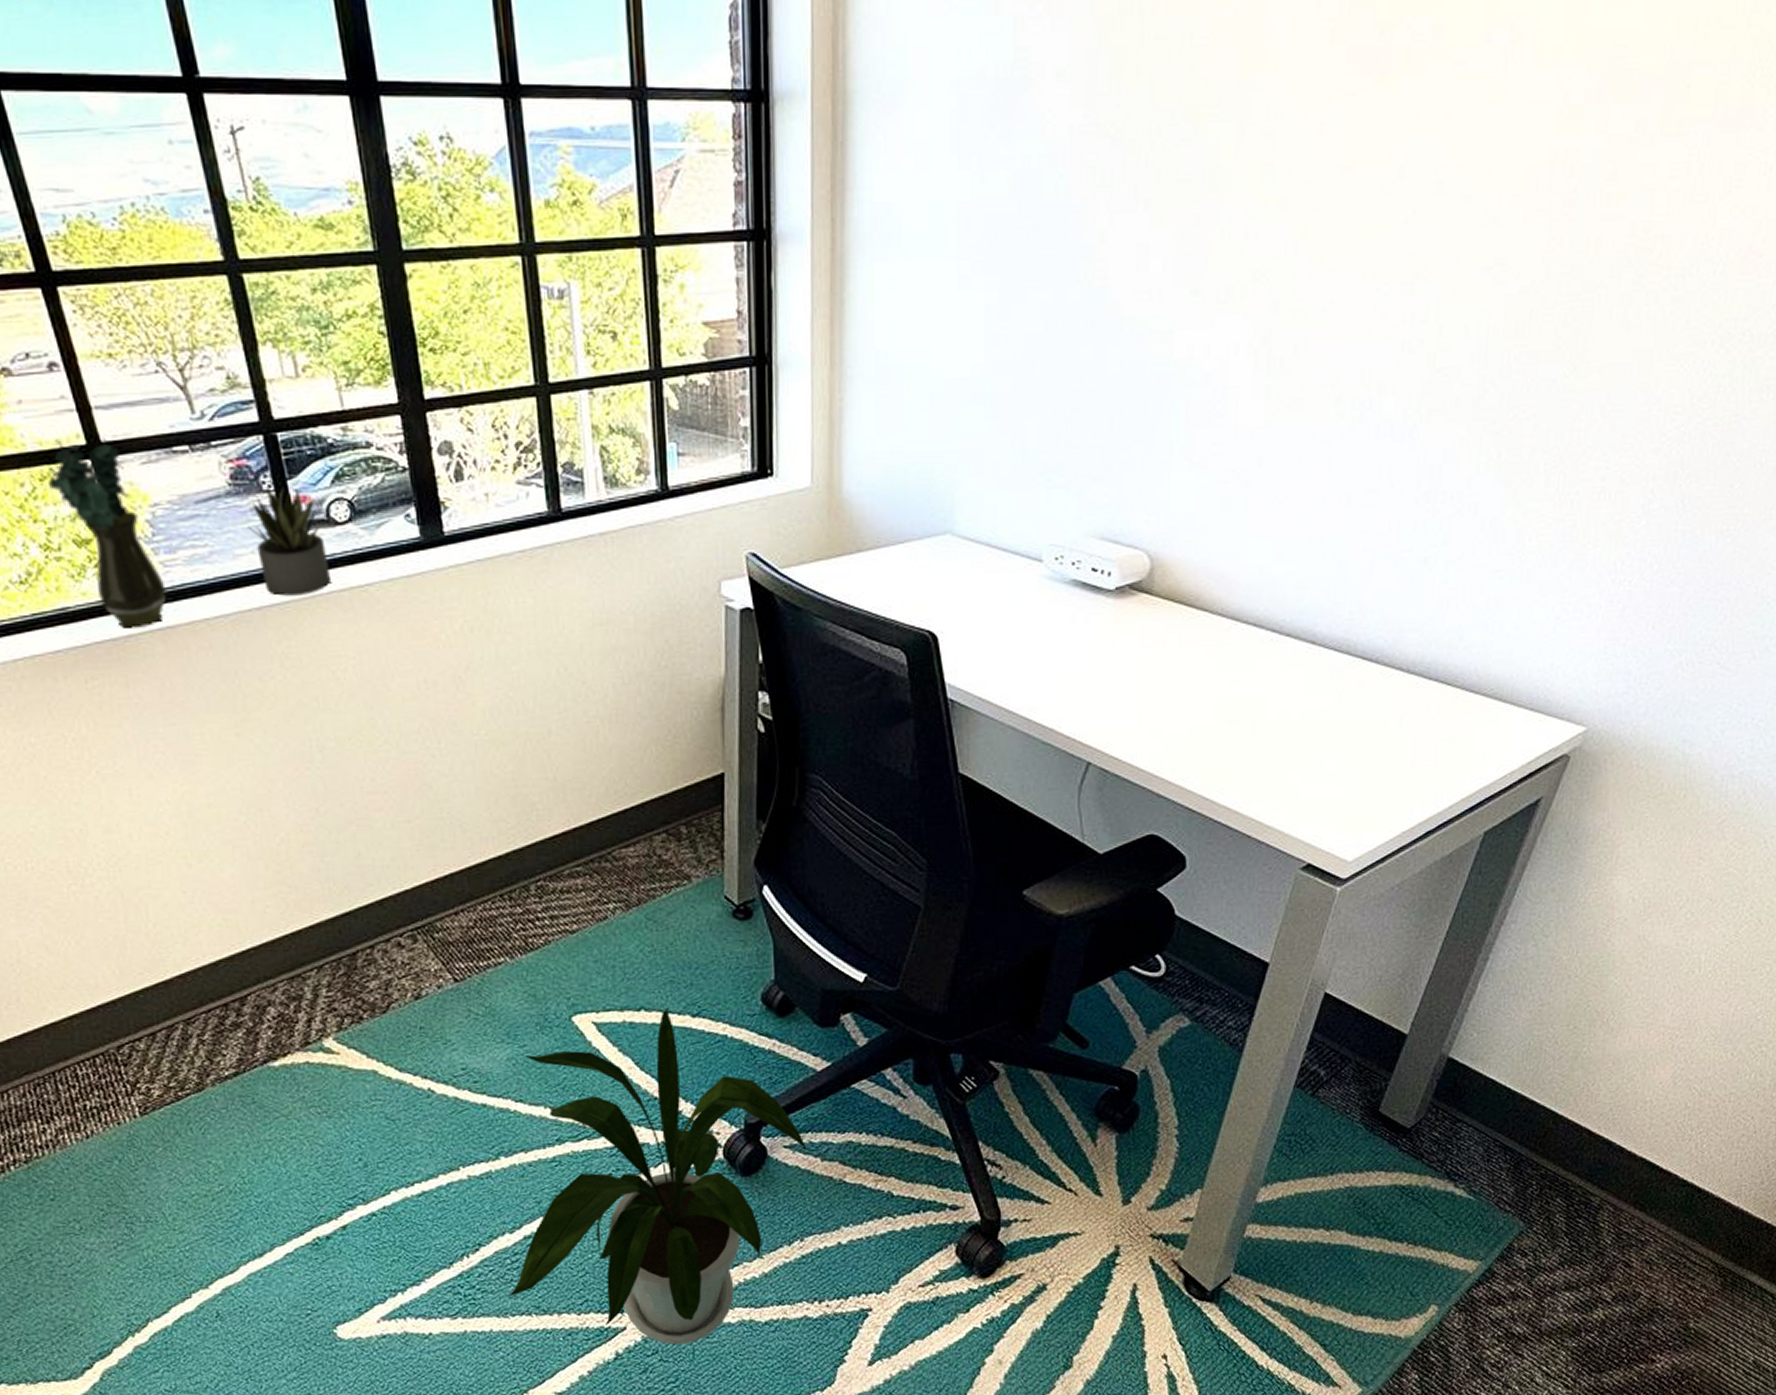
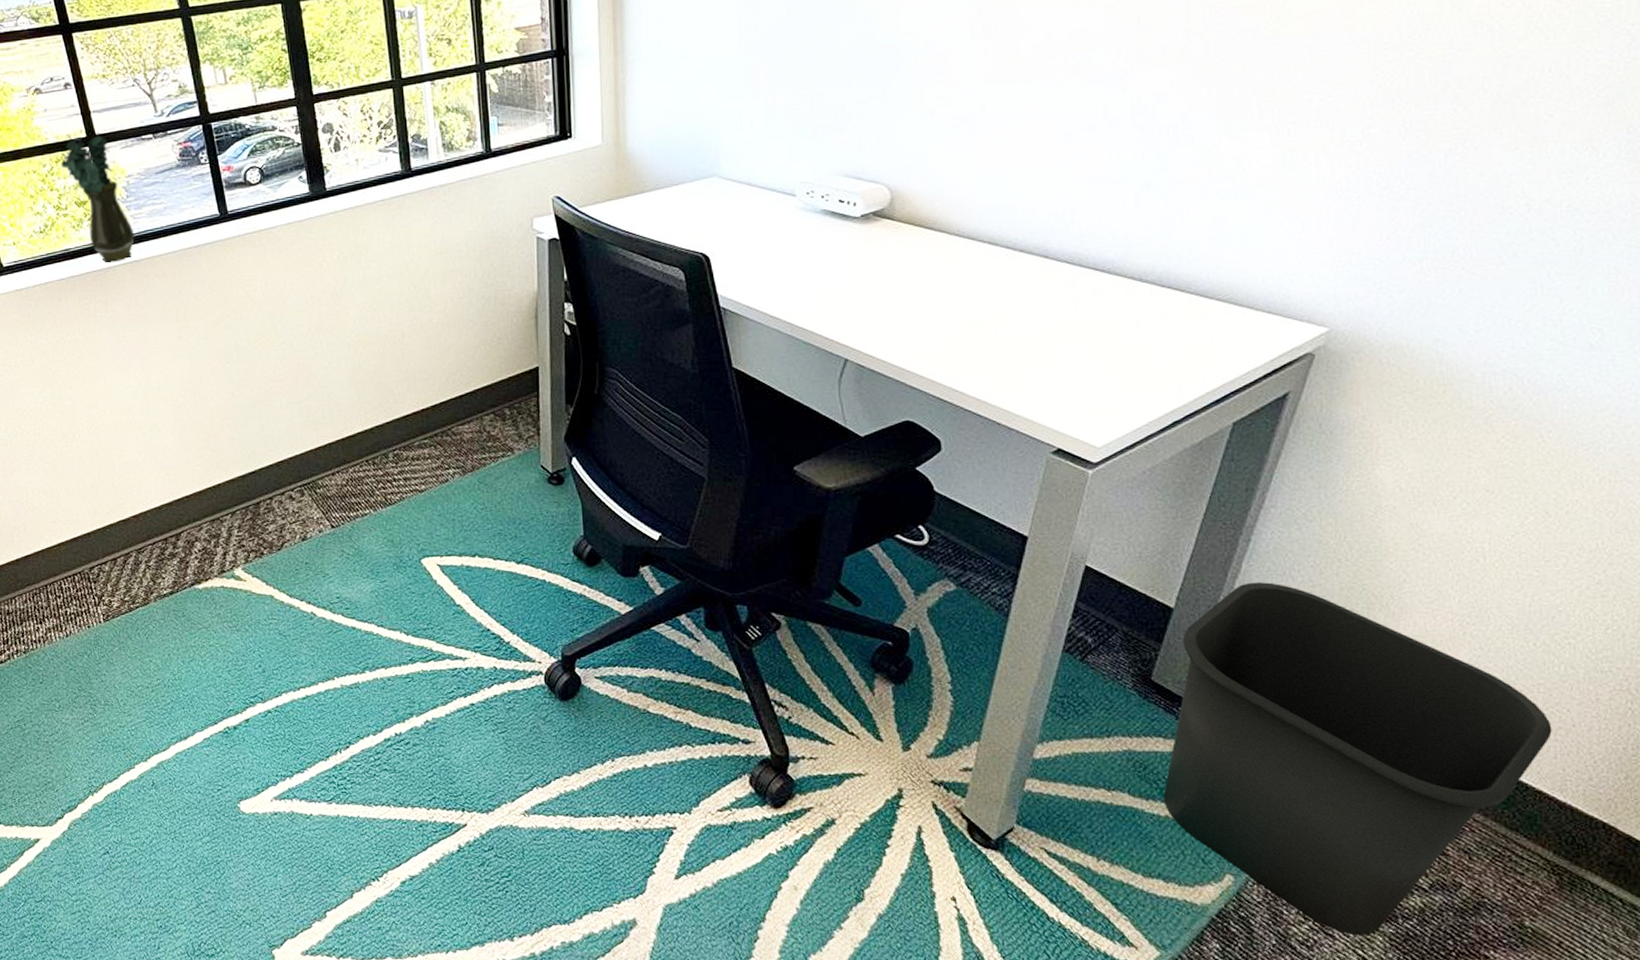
succulent plant: present [248,486,332,596] -> none [190,160,247,238]
house plant: present [507,1008,807,1345] -> none [371,556,615,844]
waste bin: none [1379,1002,1737,1352] -> present [1163,582,1552,935]

